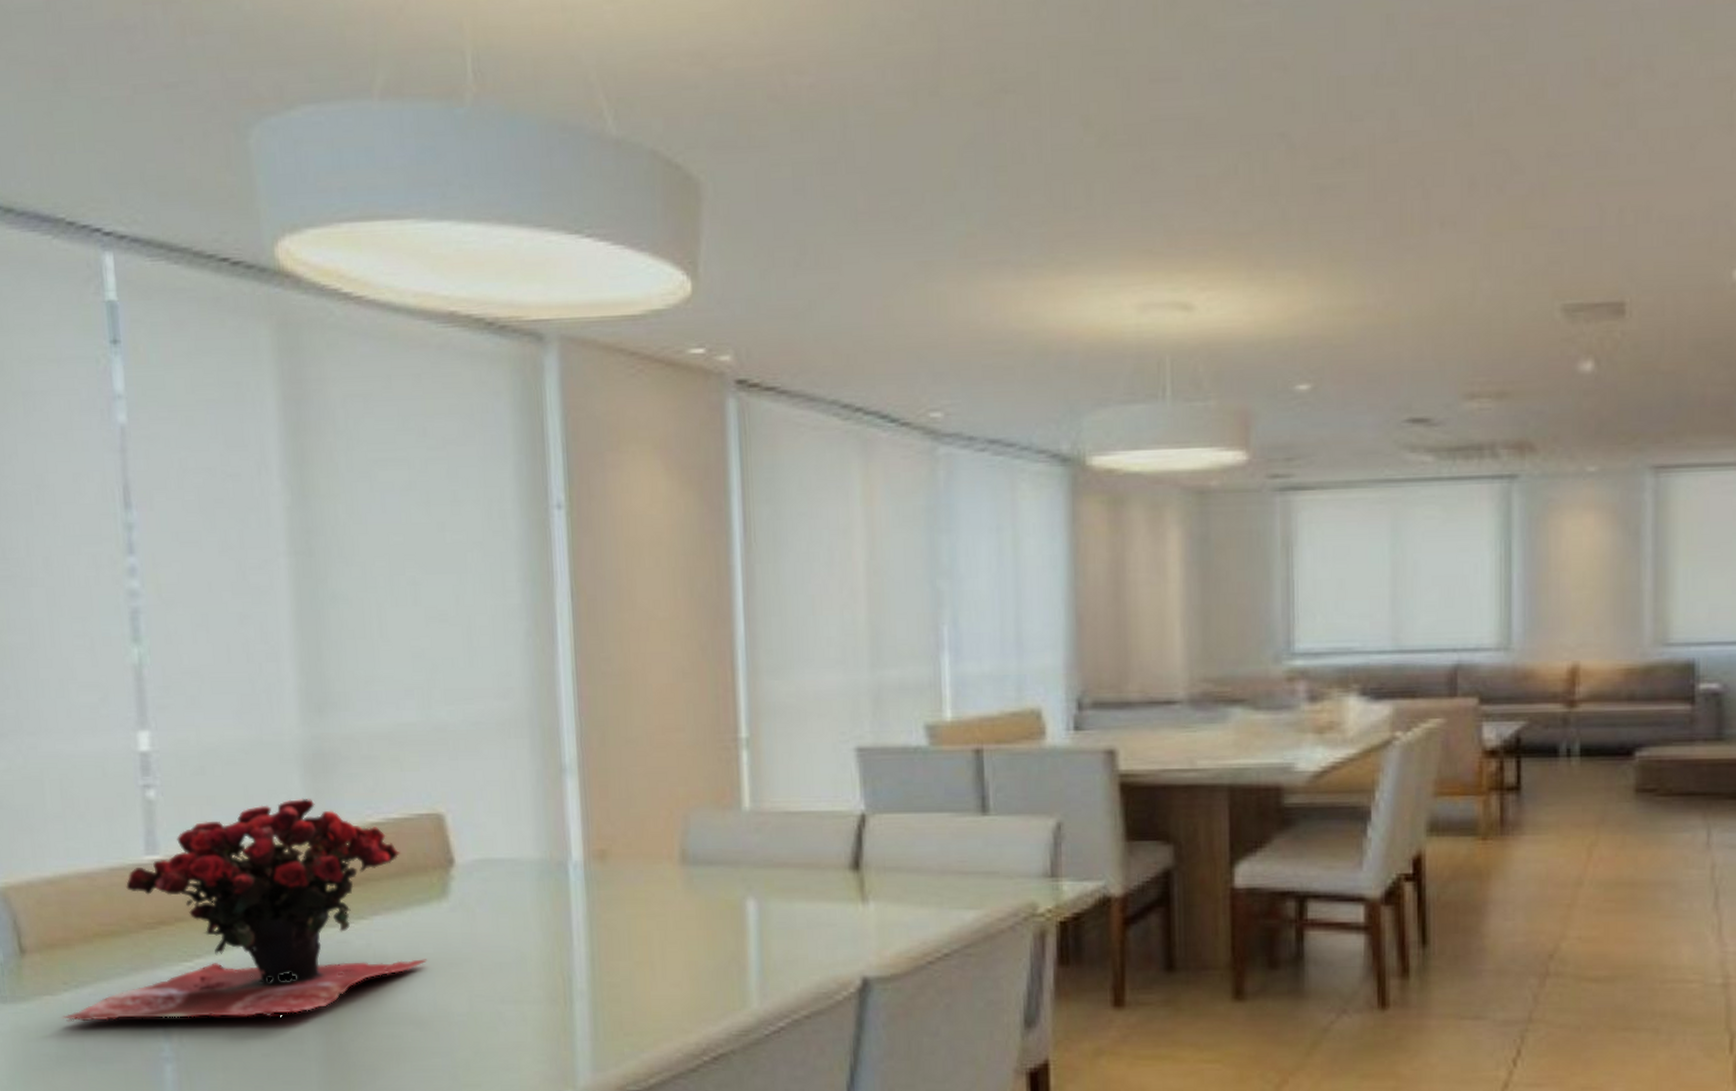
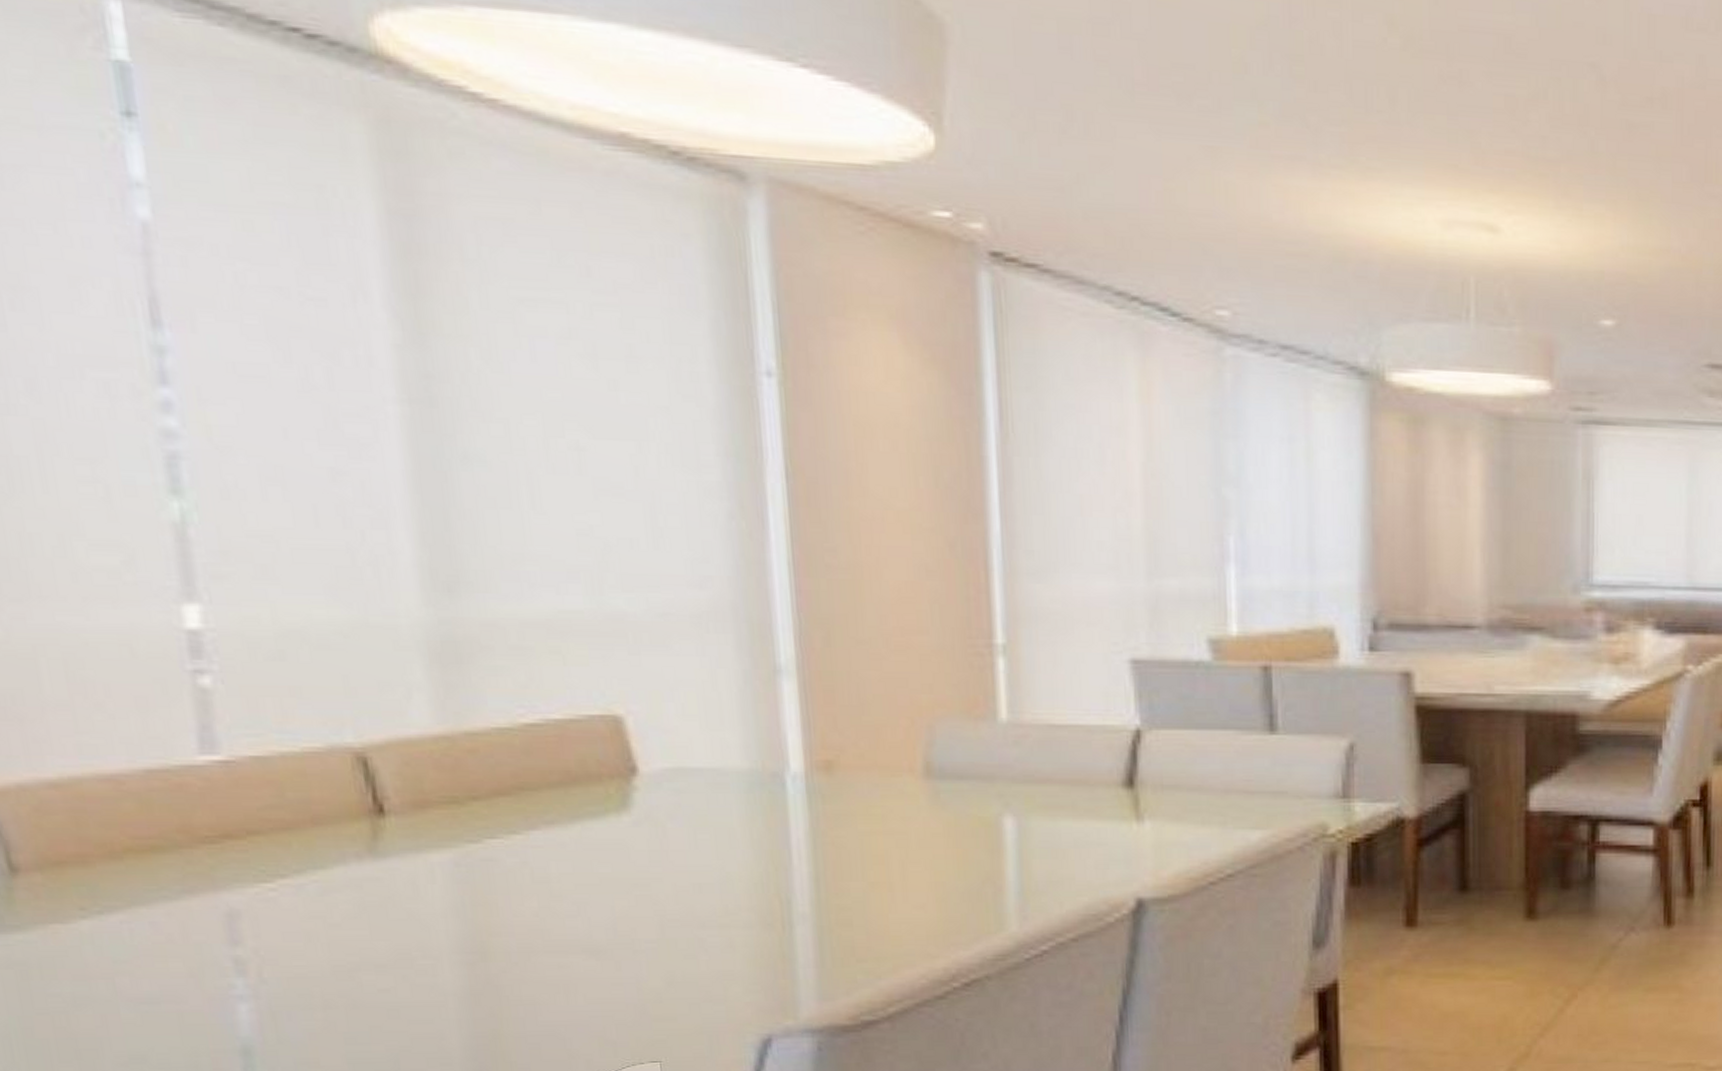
flower arrangement: present [61,798,428,1022] -> none [78,692,604,955]

